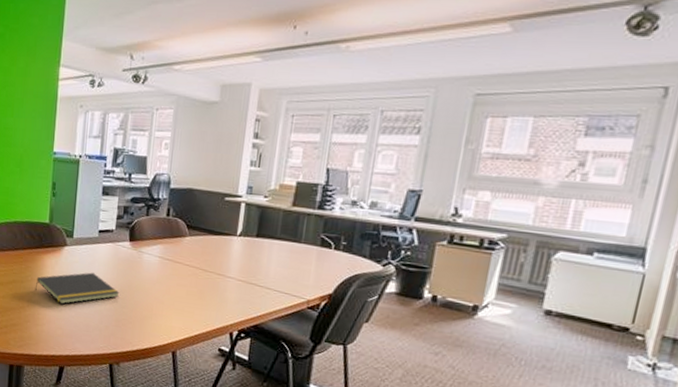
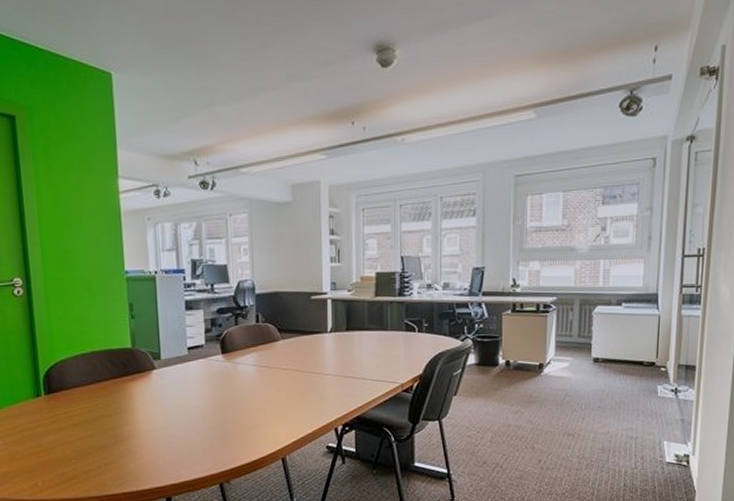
notepad: present [34,272,120,305] -> none [126,392,220,432]

